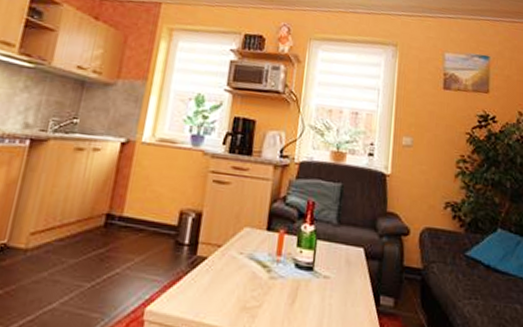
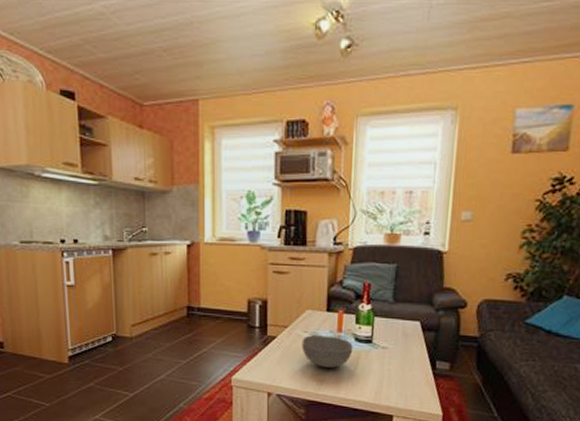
bowl: none [235,258,292,300] -> present [302,335,353,368]

